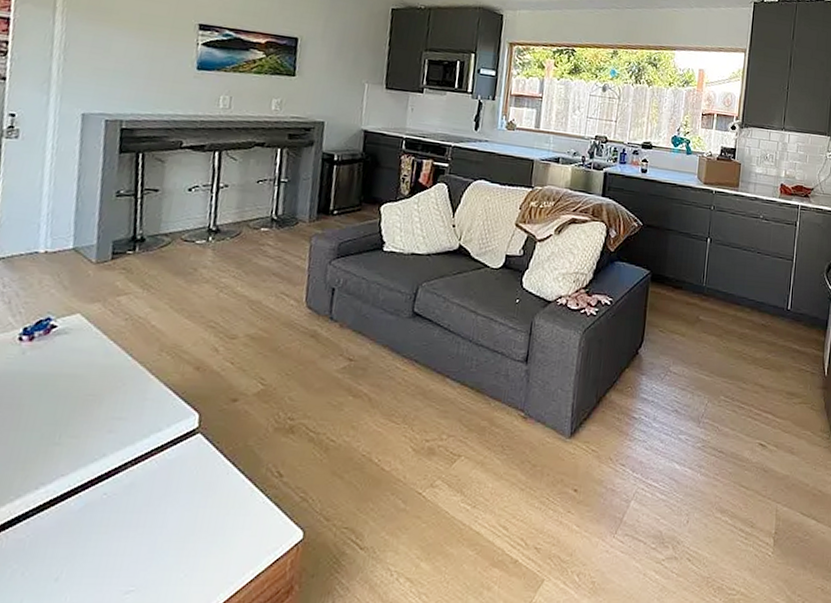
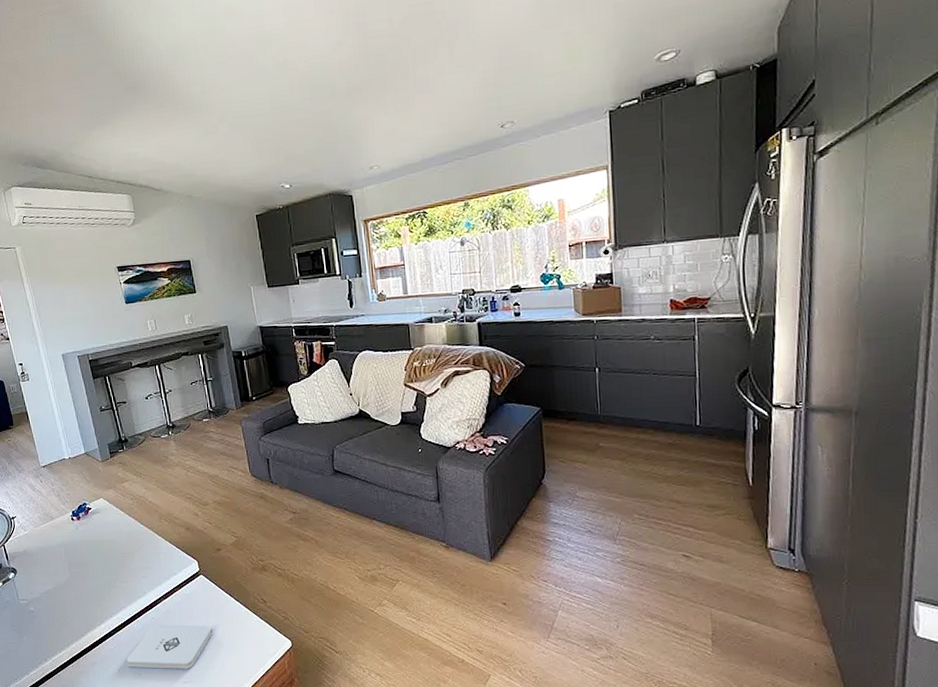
notepad: none [40,504,196,571] -> present [126,625,214,669]

